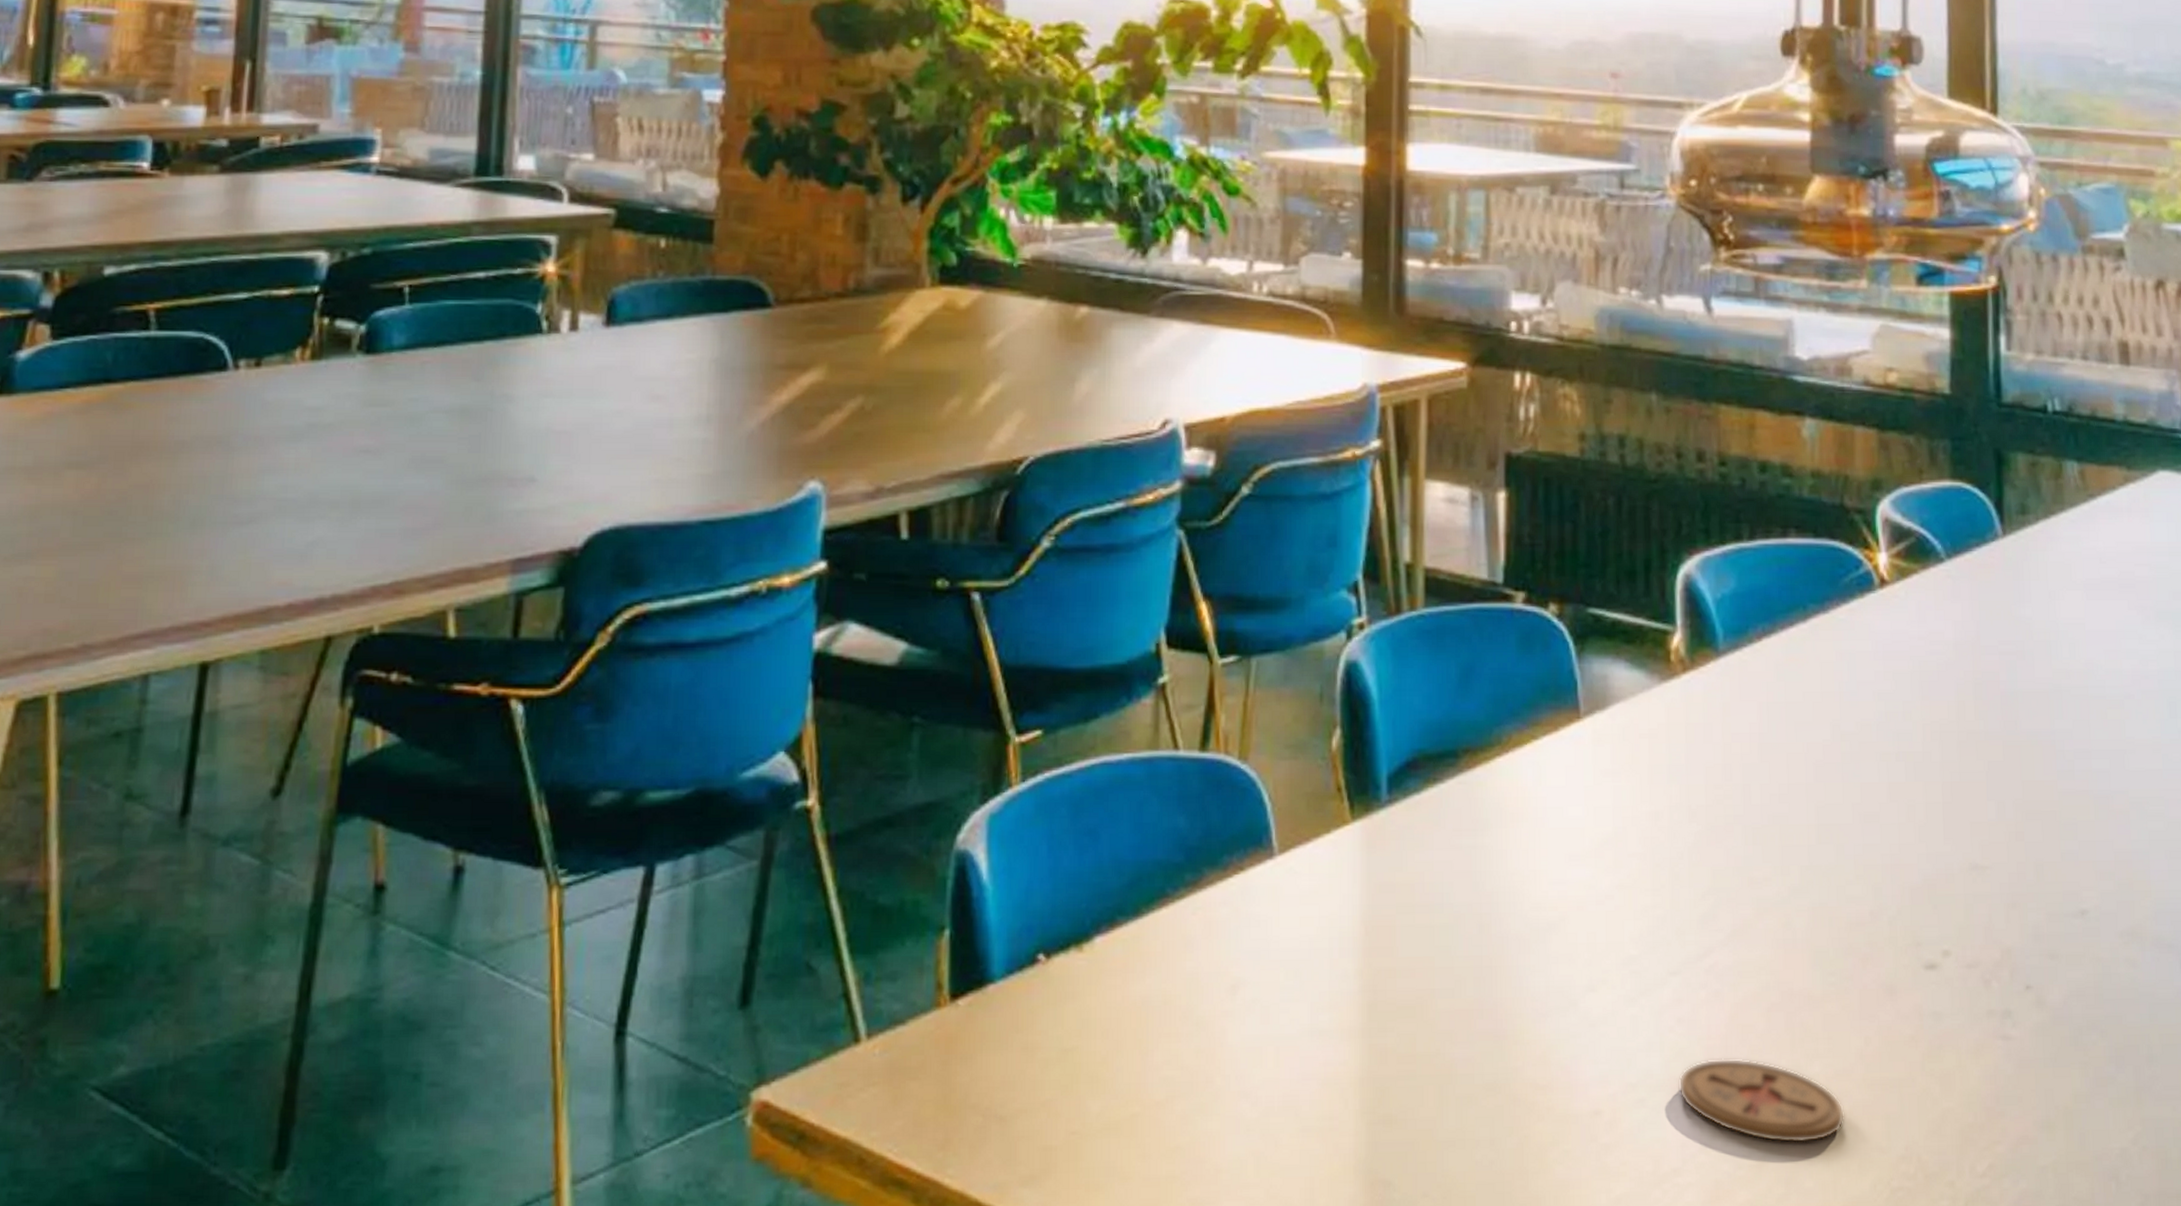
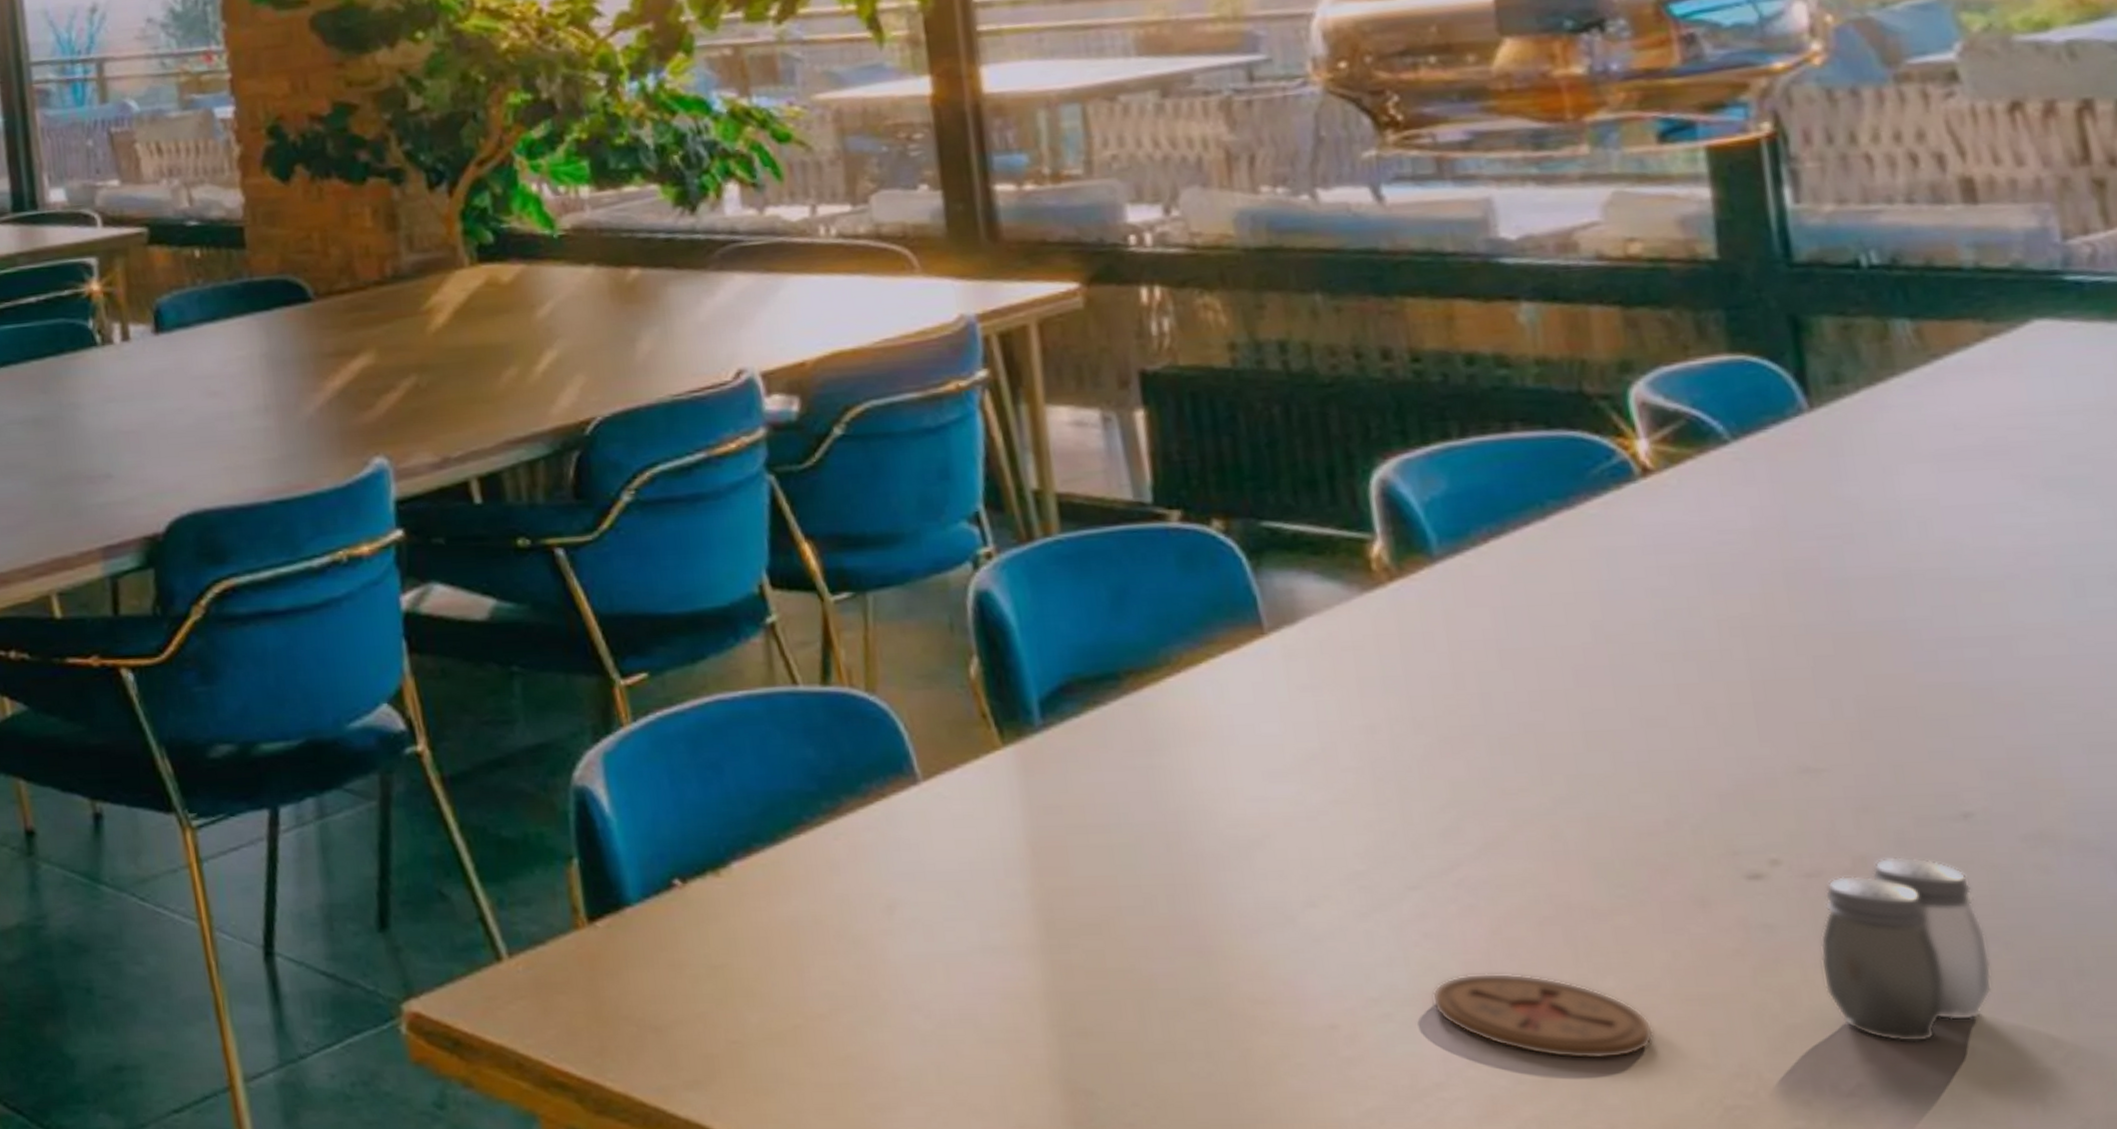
salt and pepper shaker: none [1971,950,2090,1125] -> present [1820,857,1992,1043]

